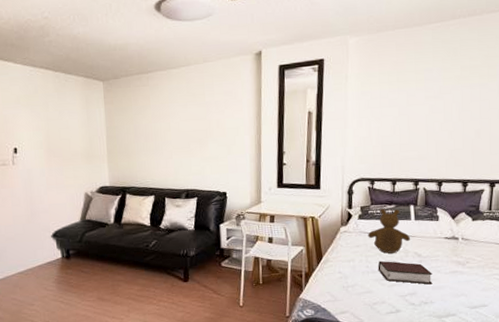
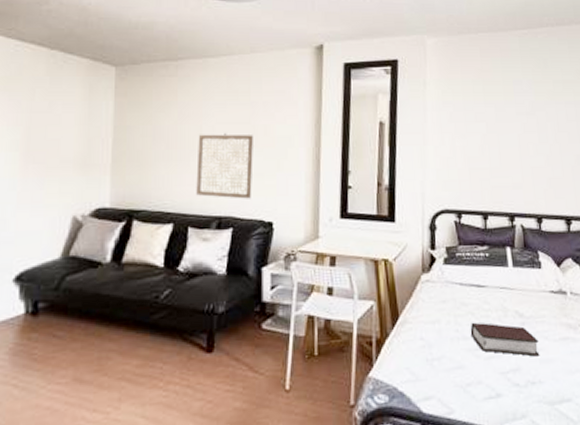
wall art: none [167,128,210,176] -> present [196,134,253,199]
teddy bear: present [367,208,411,253] -> none [455,250,510,312]

